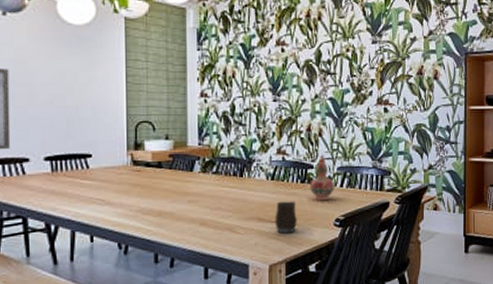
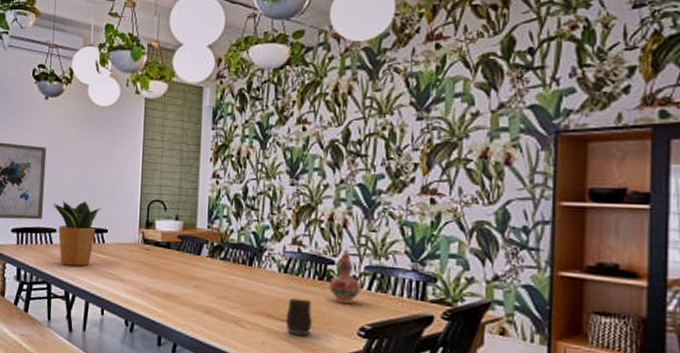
potted plant: none [22,126,84,196] -> present [52,200,102,267]

